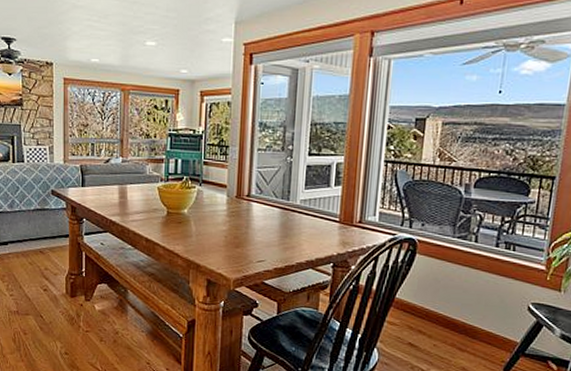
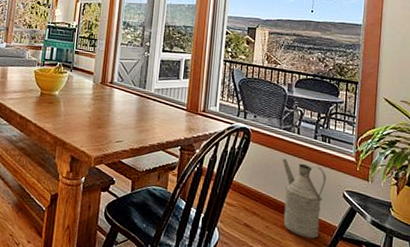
watering can: none [454,271,509,356] -> present [282,159,327,239]

